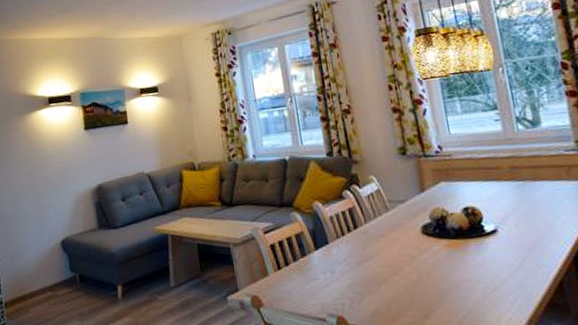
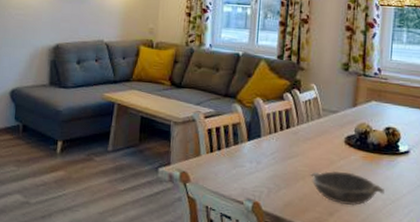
bowl: none [391,266,481,304] -> present [309,170,384,205]

